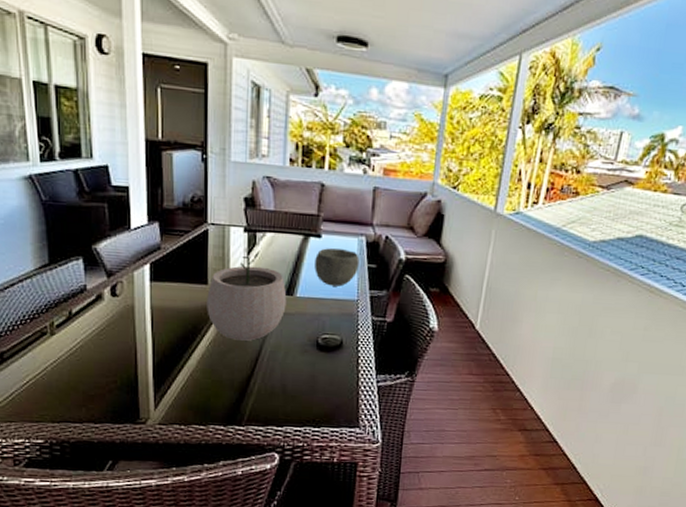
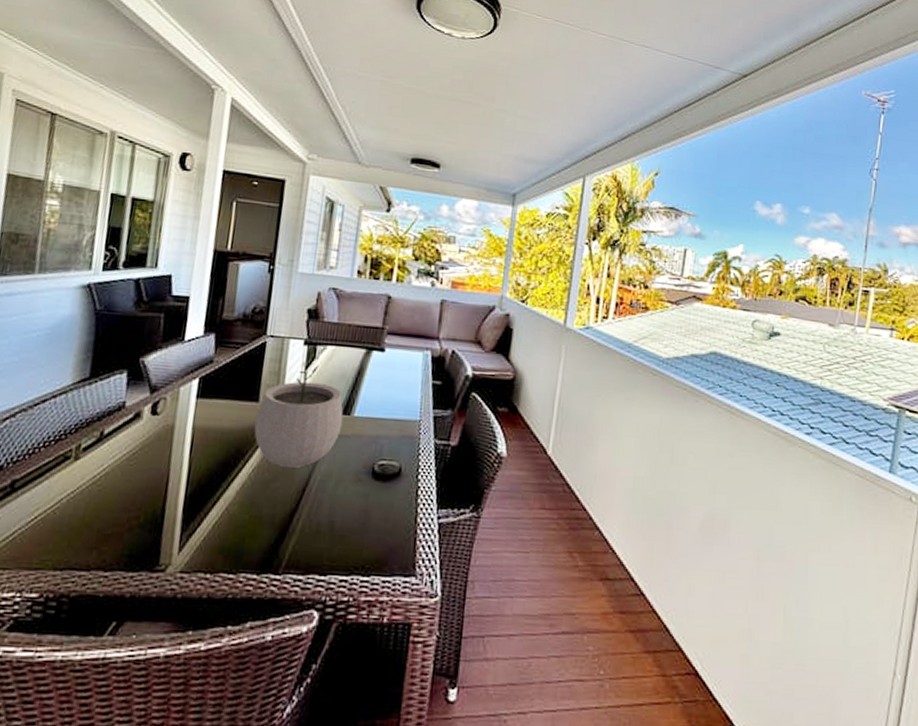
bowl: present [314,248,360,287] -> none [375,363,424,405]

